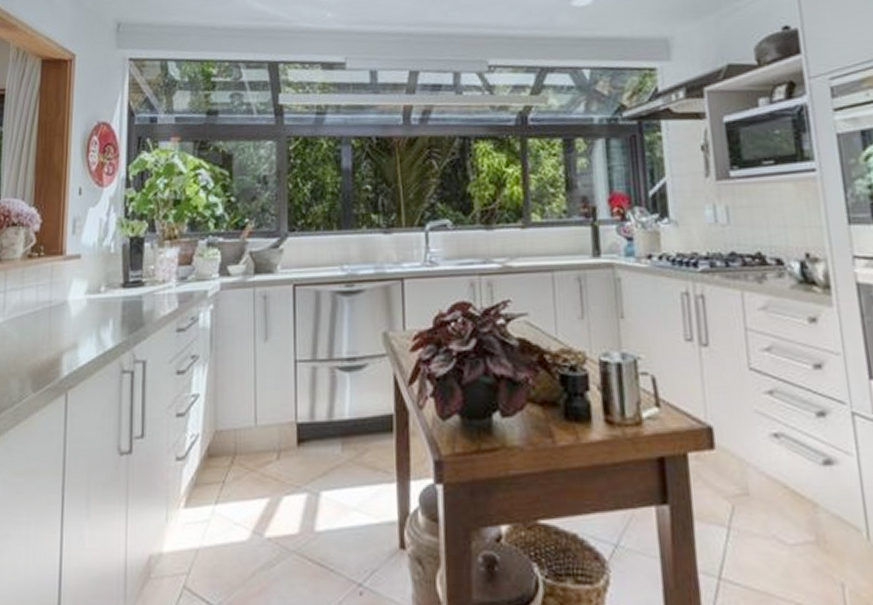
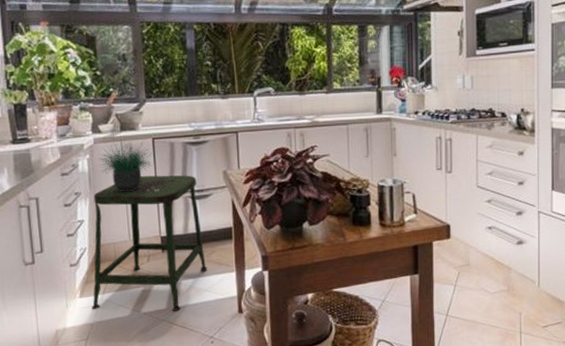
stool: none [199,335,358,540] -> present [91,175,208,312]
potted plant: none [224,282,292,357] -> present [98,137,153,192]

